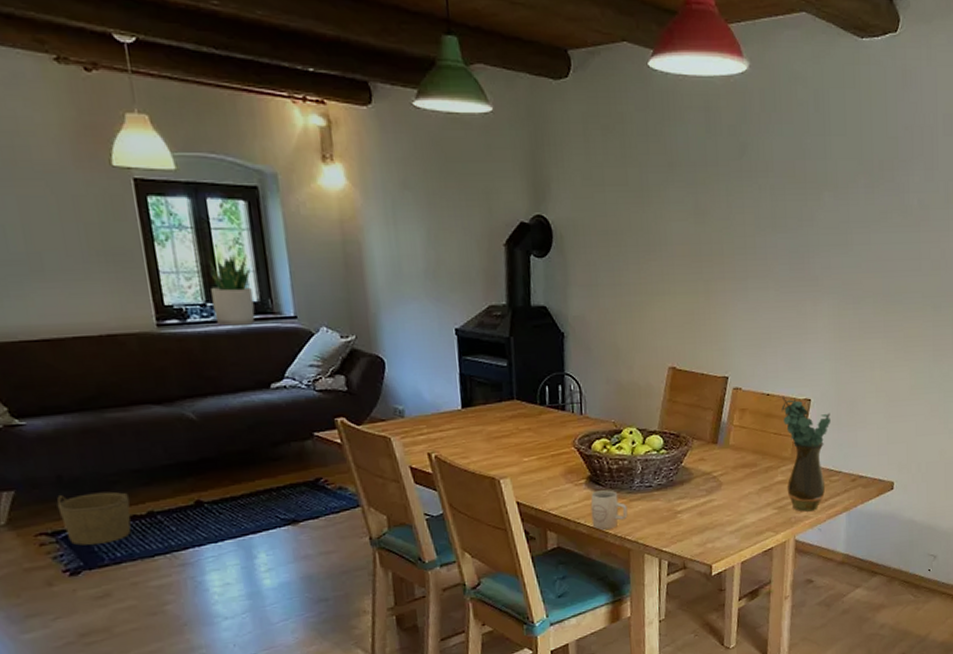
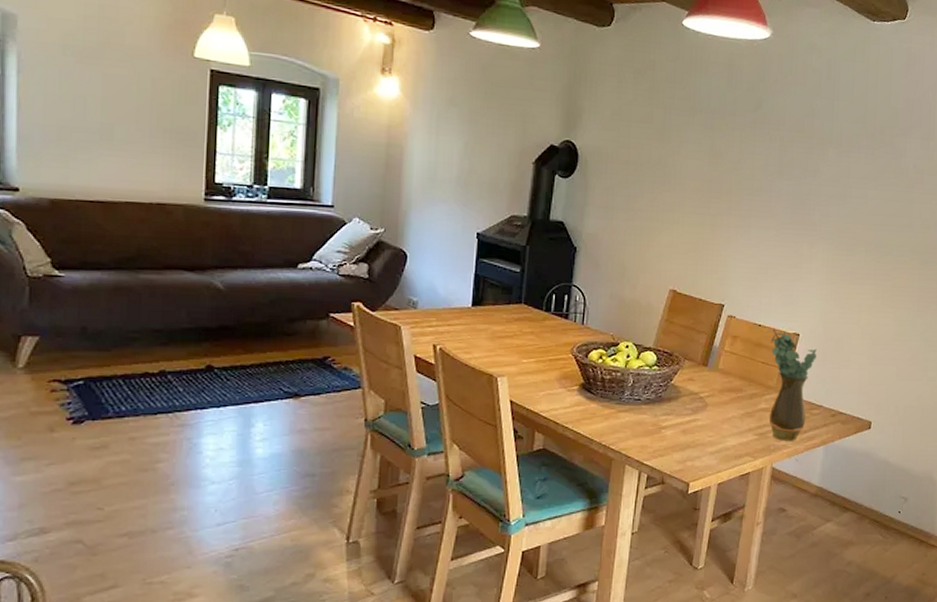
basket: present [56,492,131,546] -> none [76,346,146,396]
planter: present [208,253,255,326] -> none [259,143,300,209]
mug: present [590,490,628,530] -> none [579,398,615,436]

